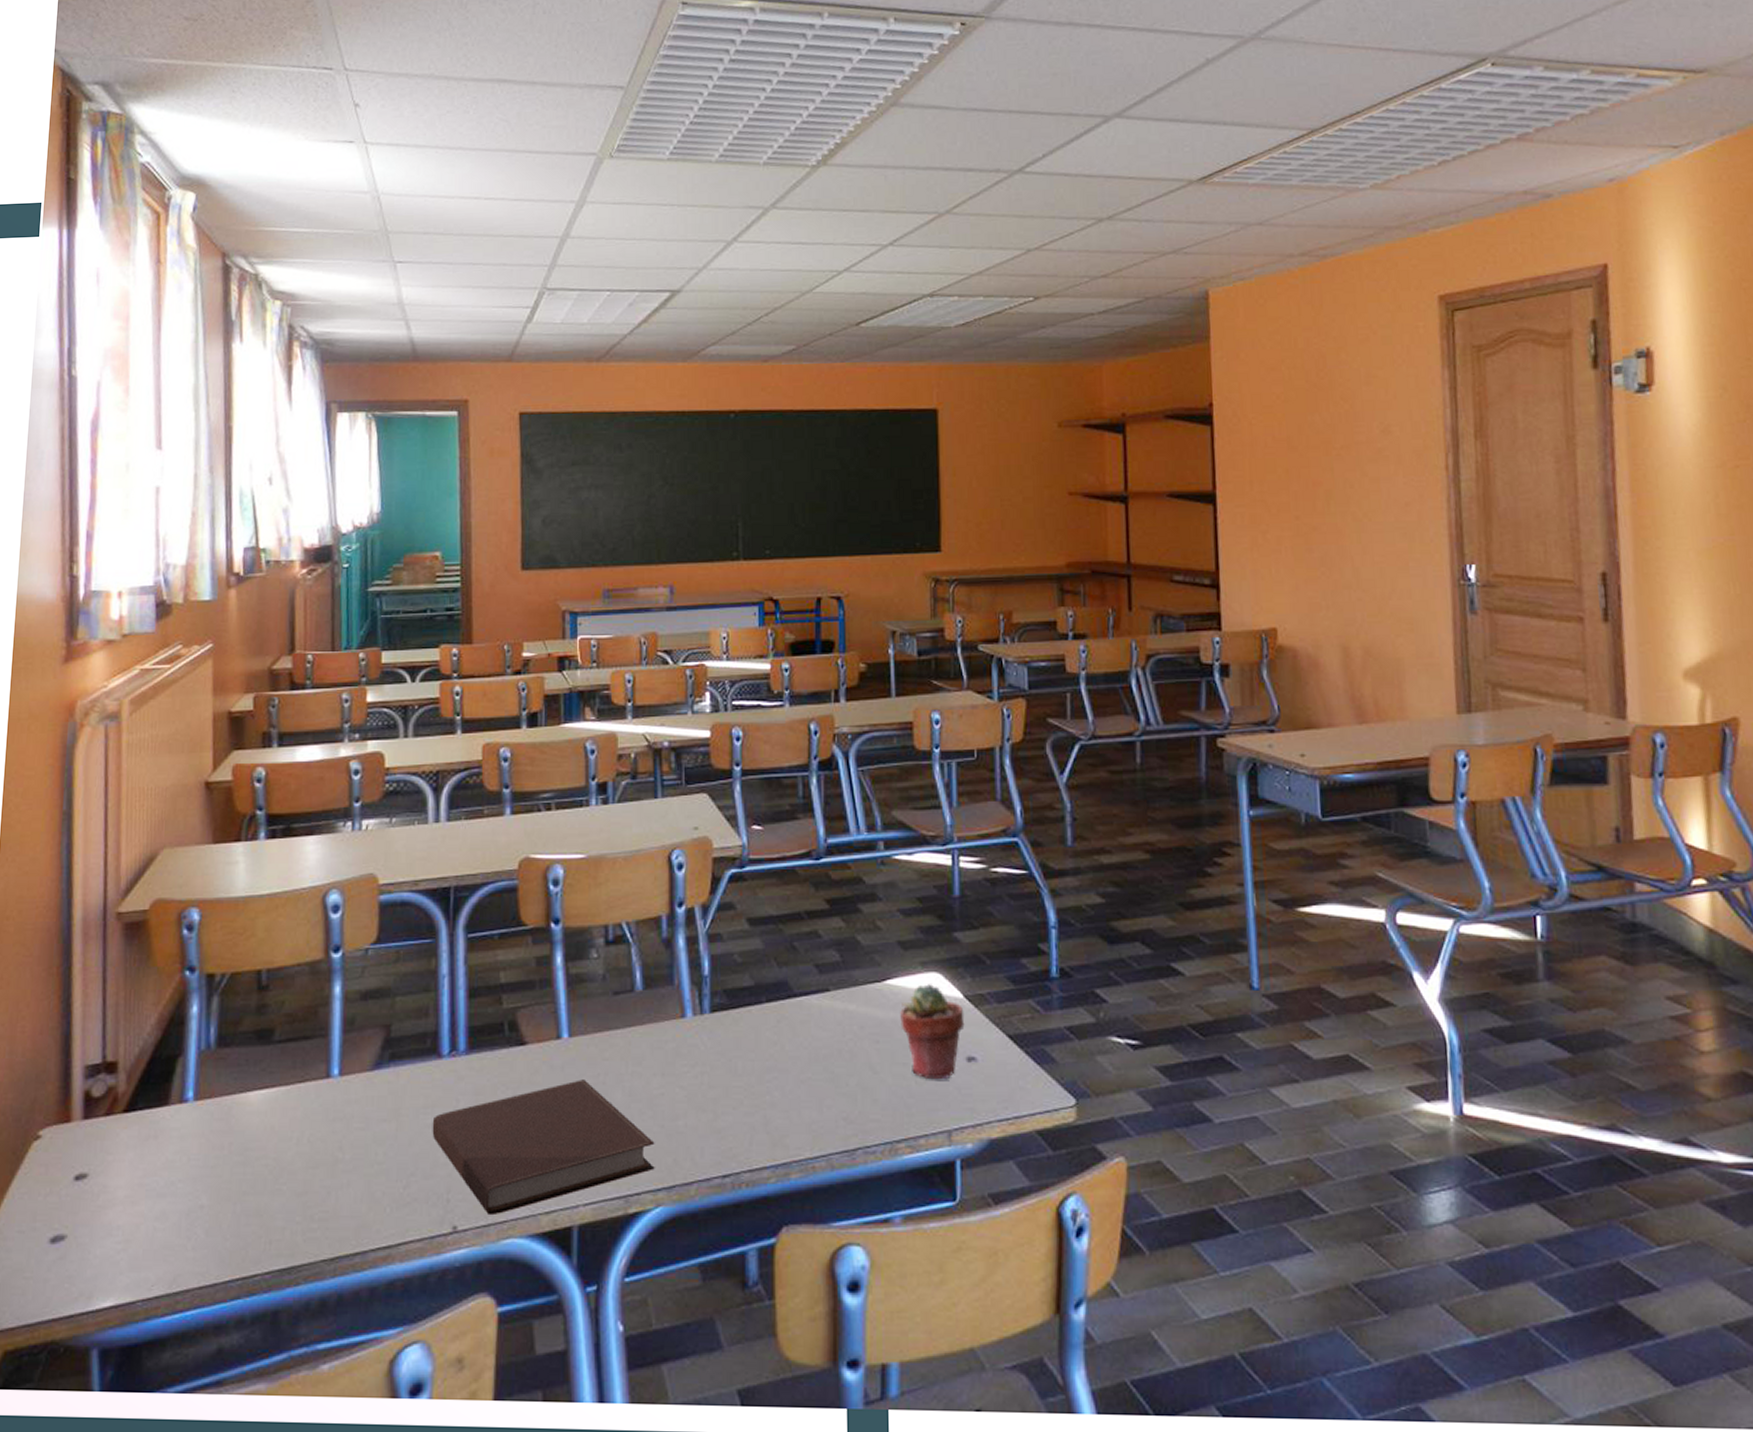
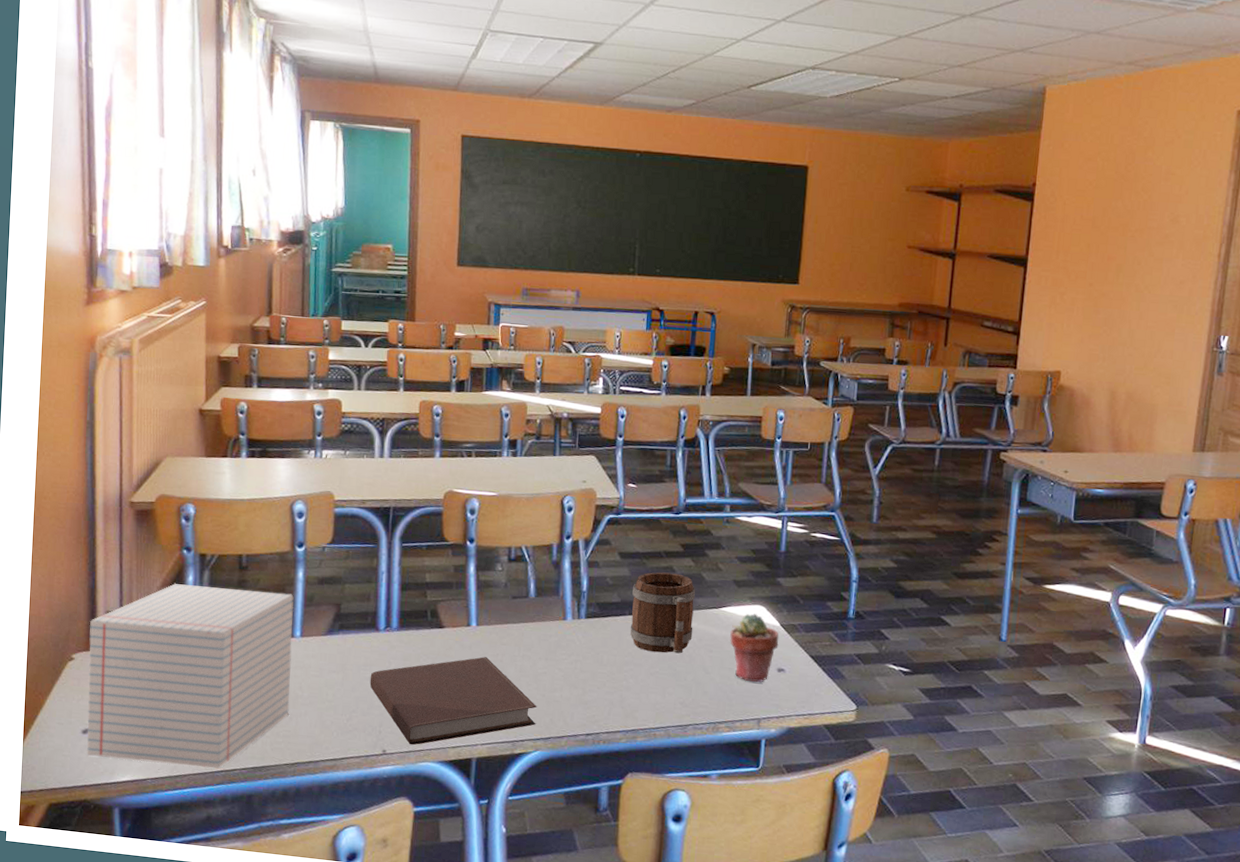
notepad: none [54,1017,330,1277] -> present [86,583,294,769]
mug: none [769,939,852,1051] -> present [630,572,696,654]

